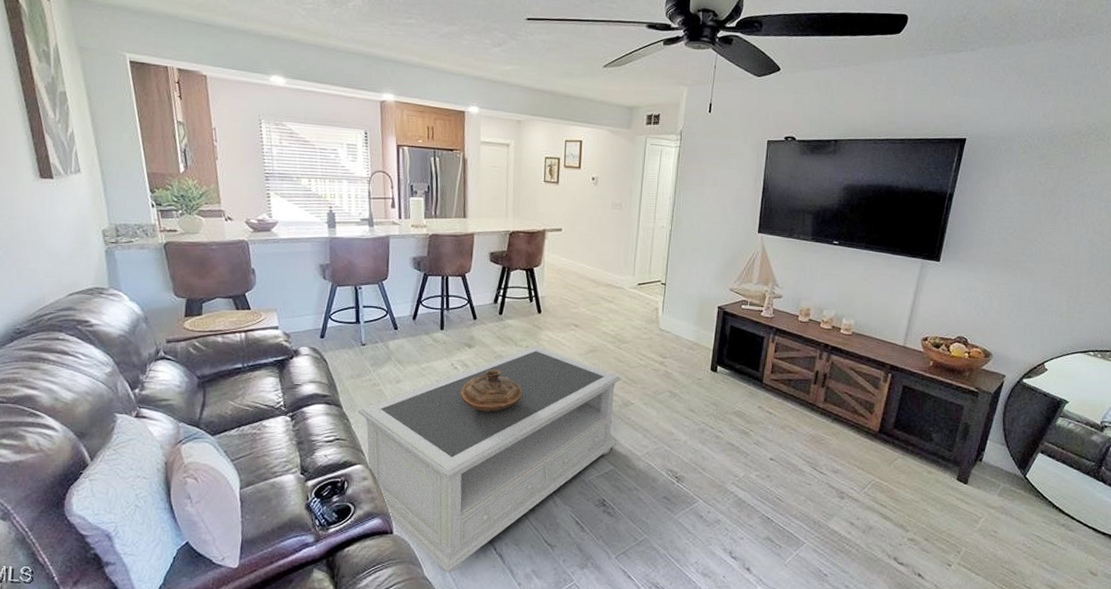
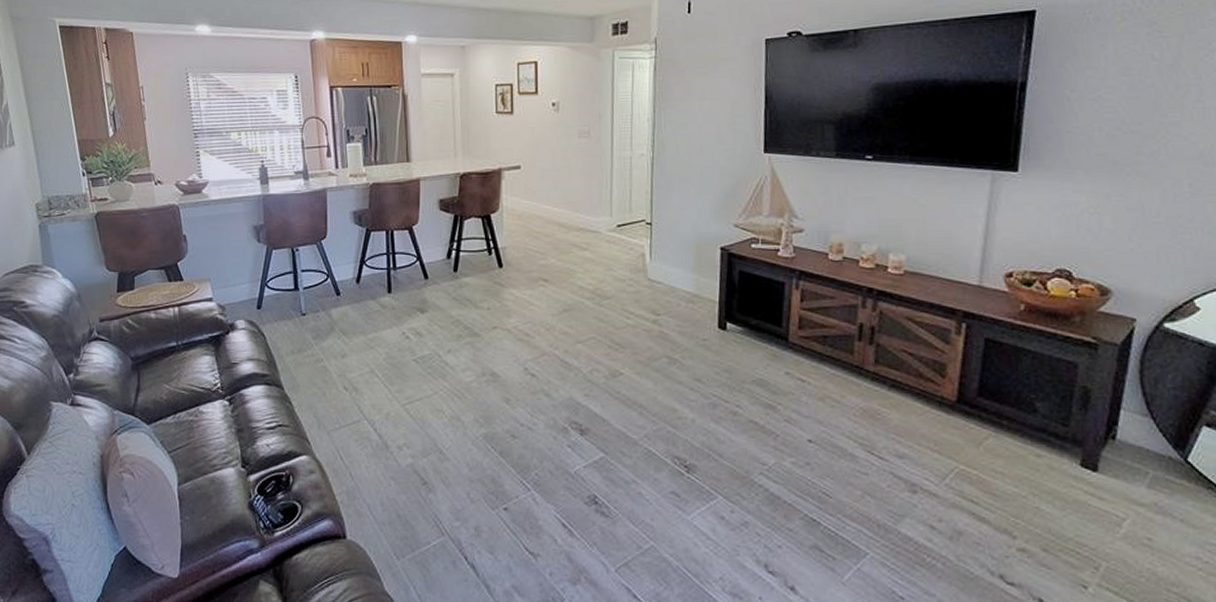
coffee table: present [357,346,622,573] -> none [300,307,607,587]
decorative bowl: present [460,369,523,412] -> none [414,337,487,389]

